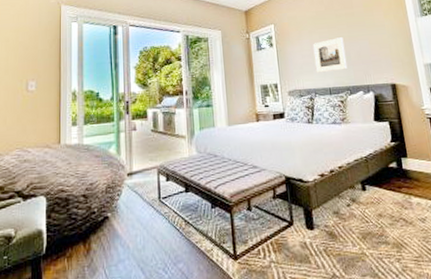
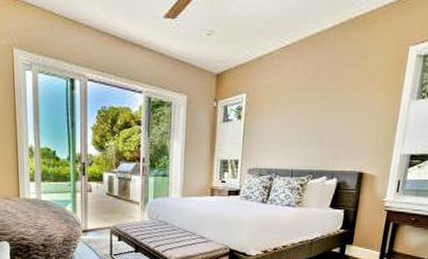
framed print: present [312,37,348,73] -> none [282,115,321,153]

